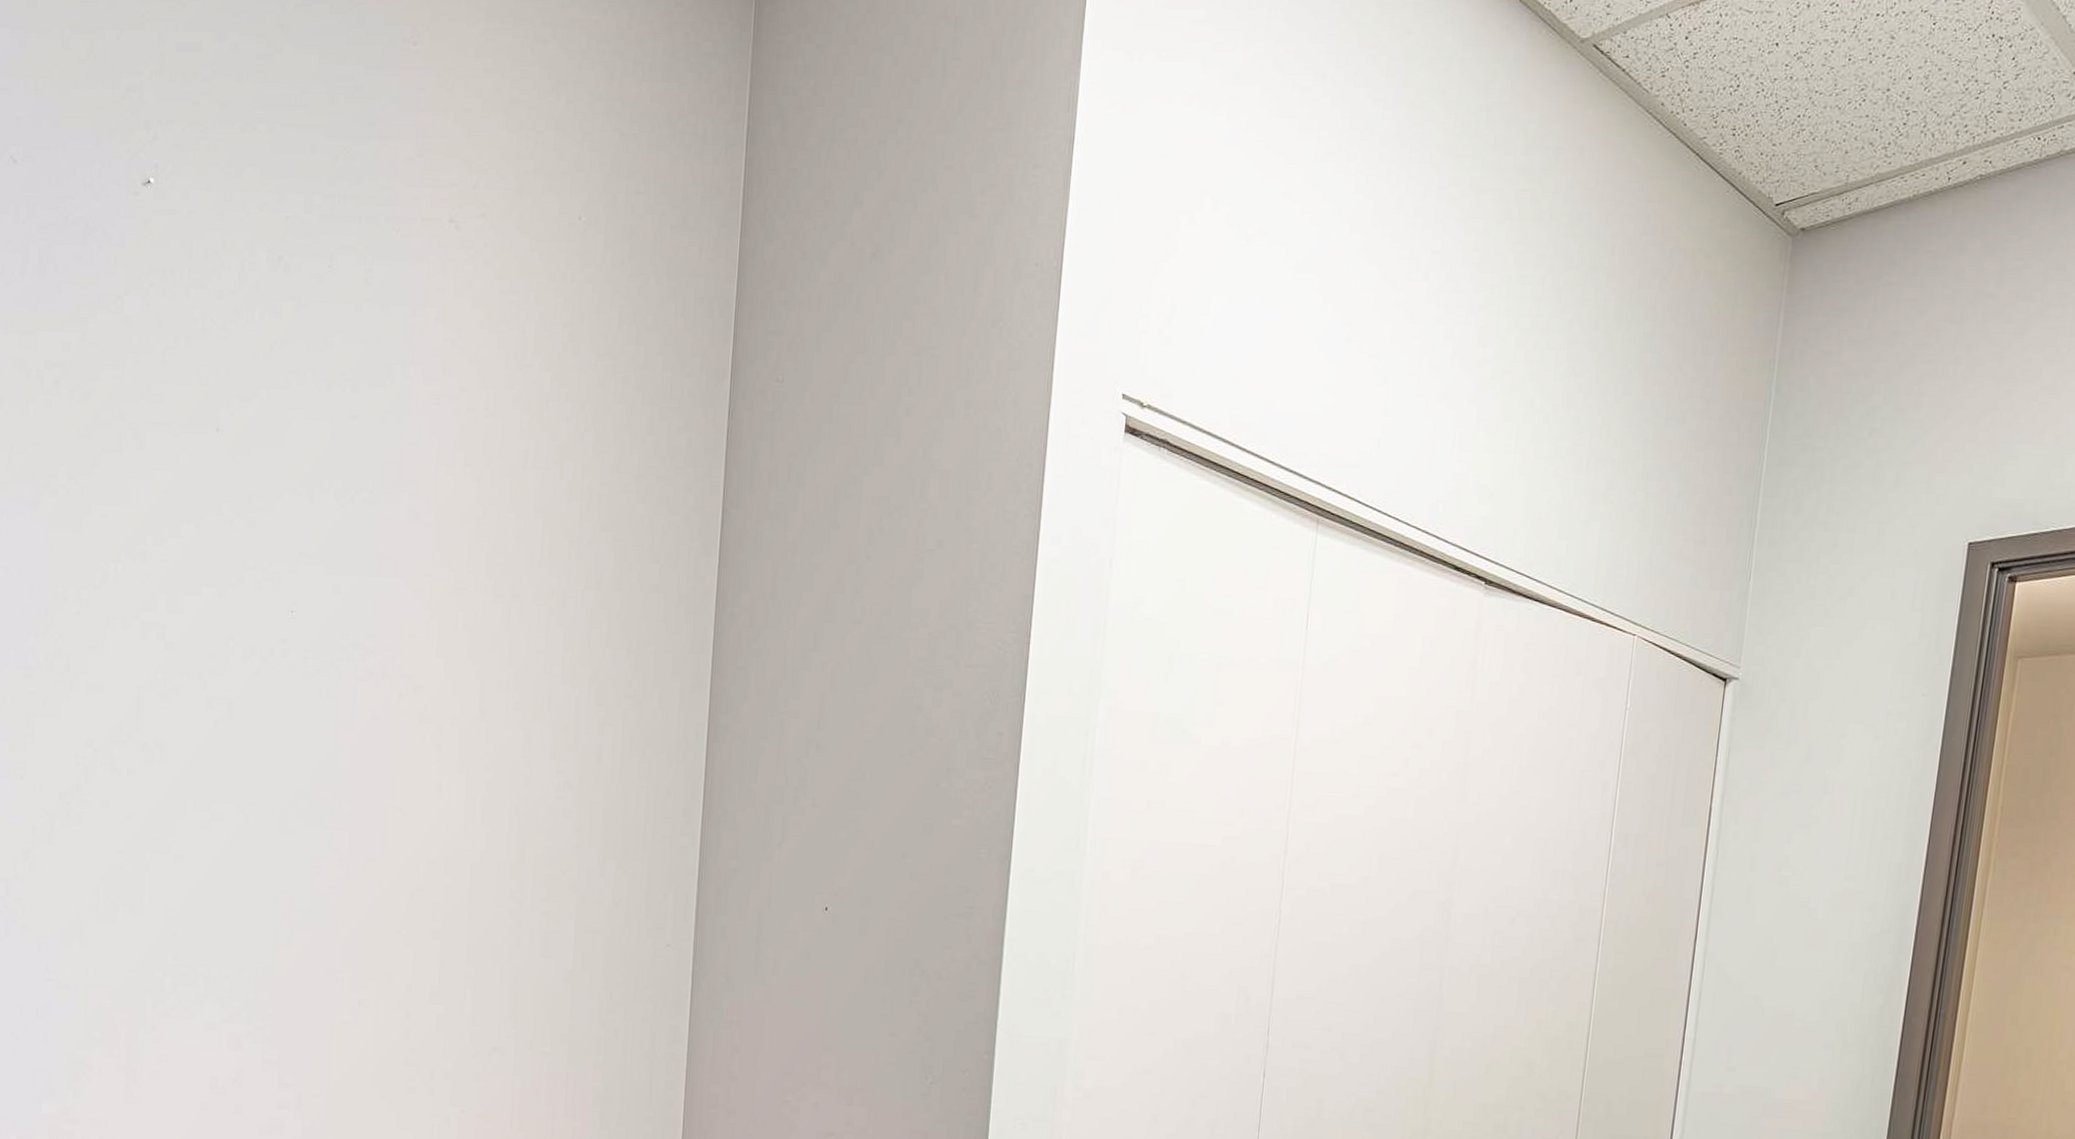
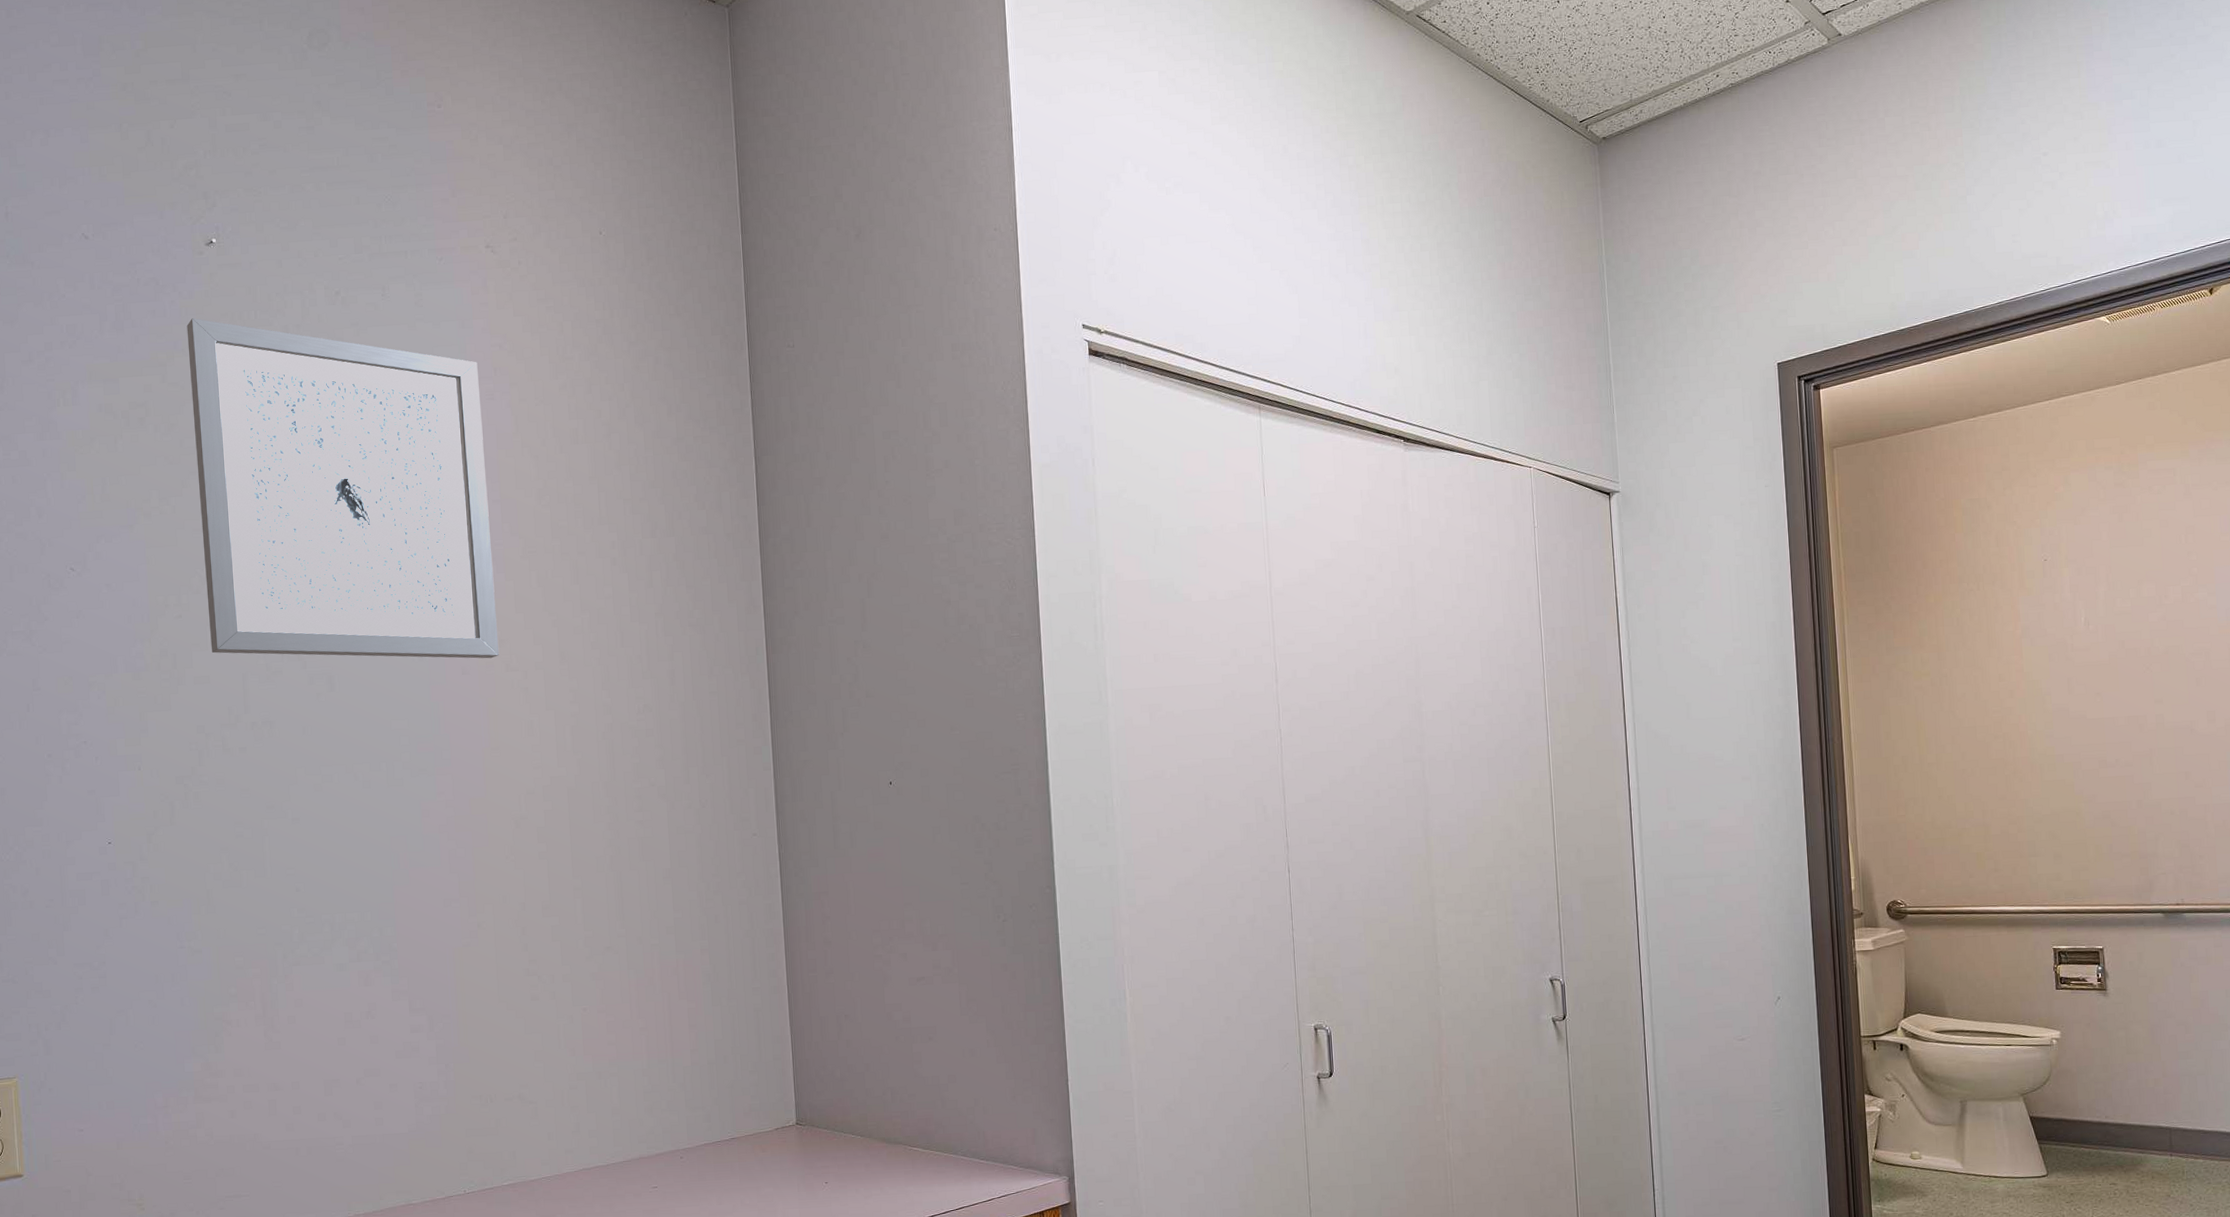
wall art: none [108,270,426,706] -> present [186,318,499,659]

